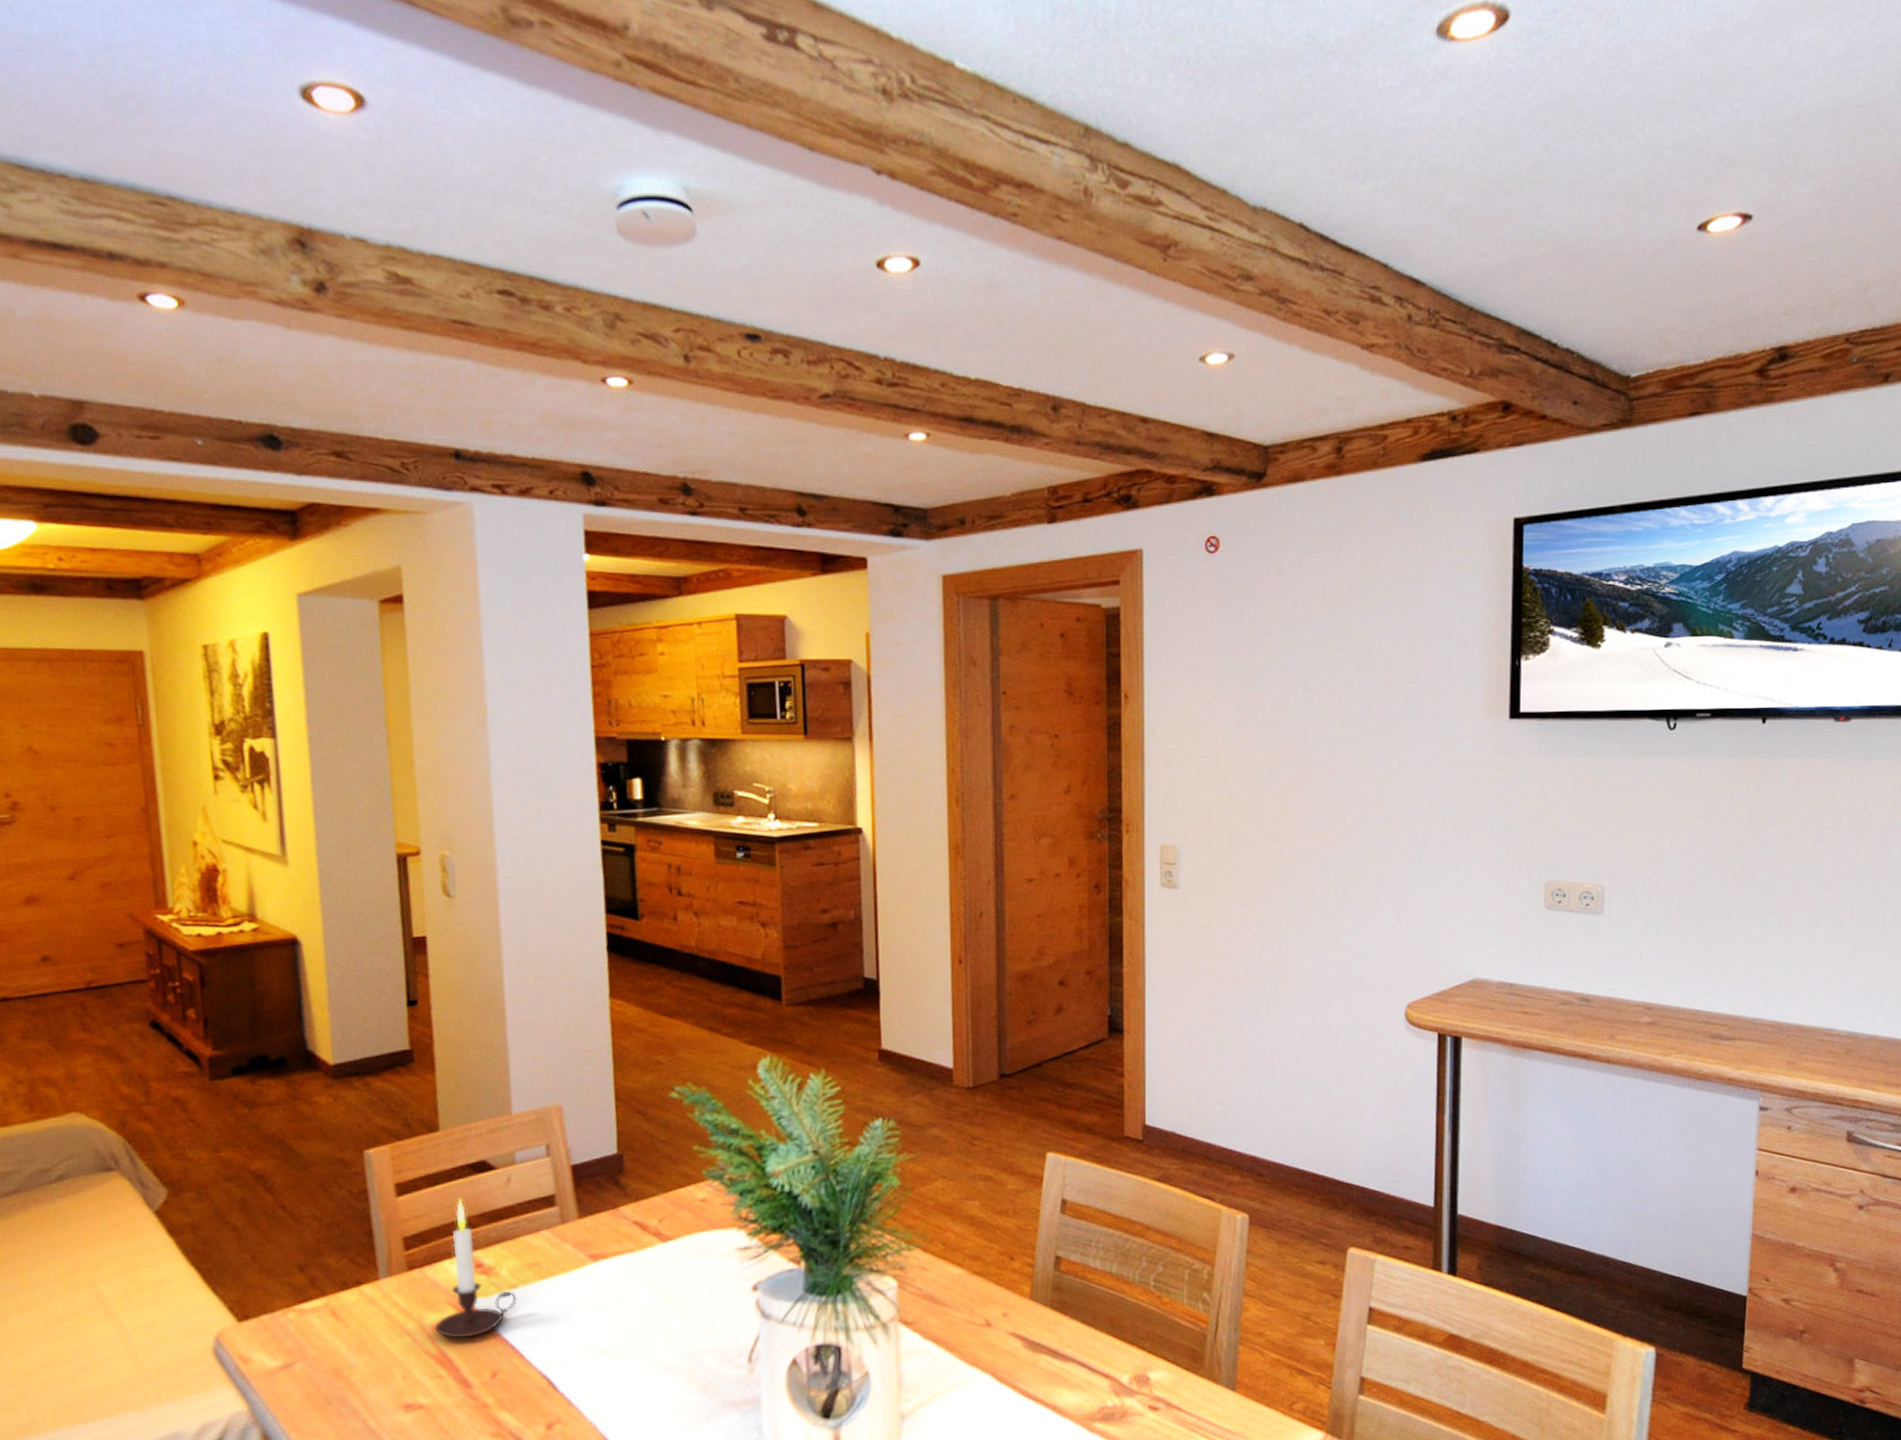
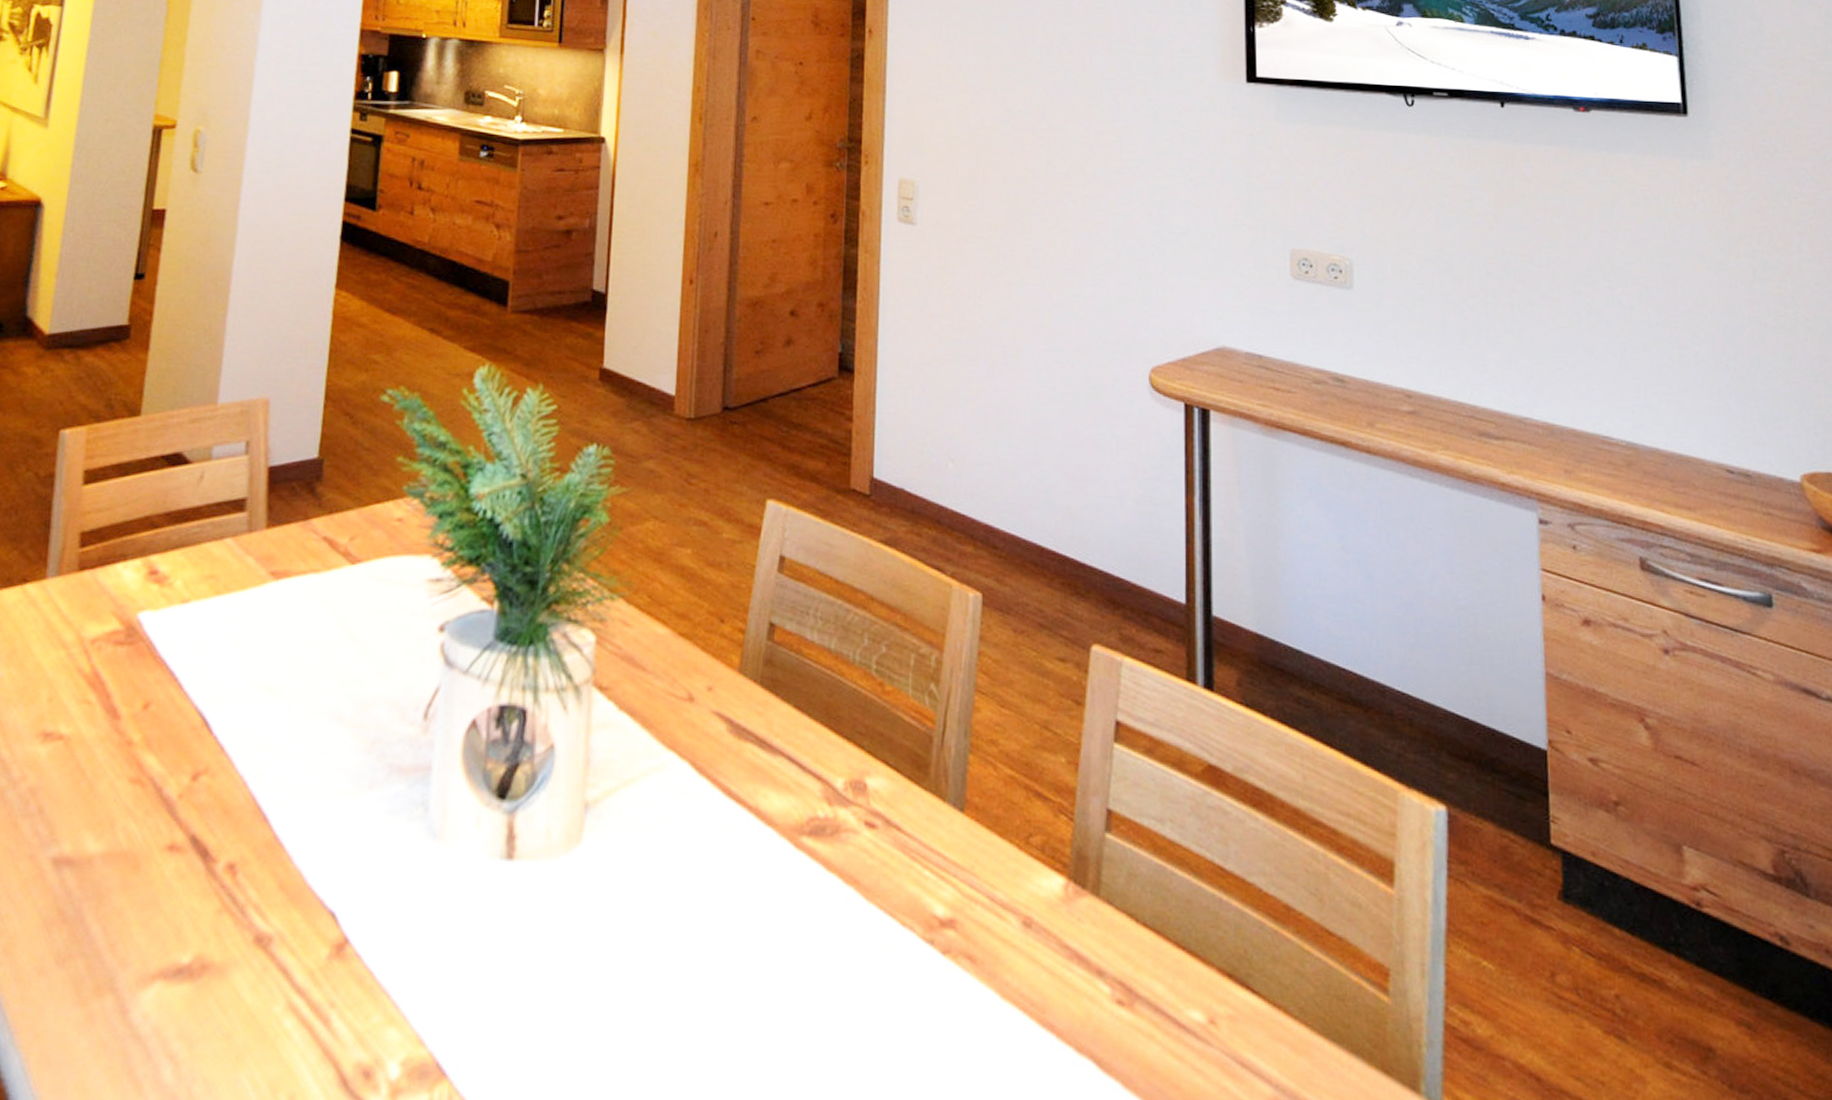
candle: present [434,1197,517,1339] -> none [93,492,187,658]

